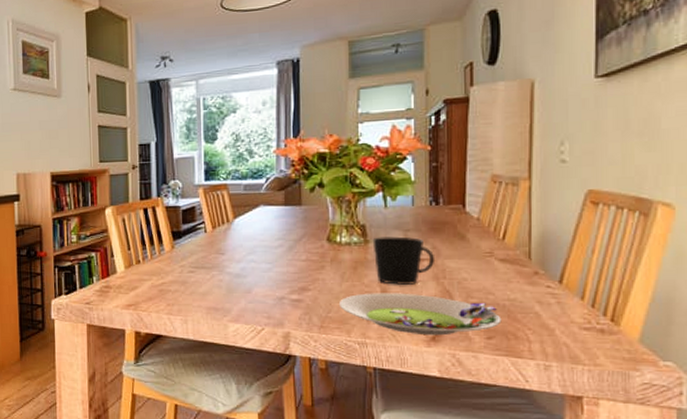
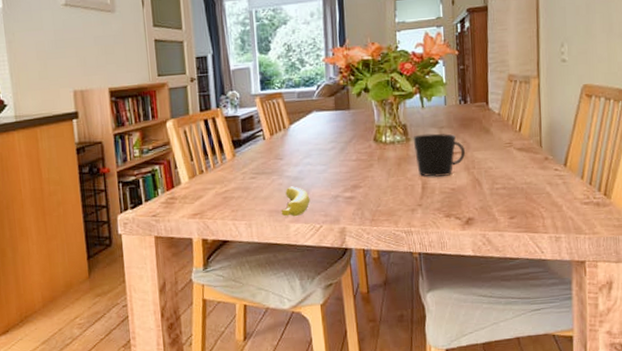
banana: none [220,283,252,316] -> present [281,186,310,217]
salad plate: present [340,293,502,336] -> none [387,184,521,220]

